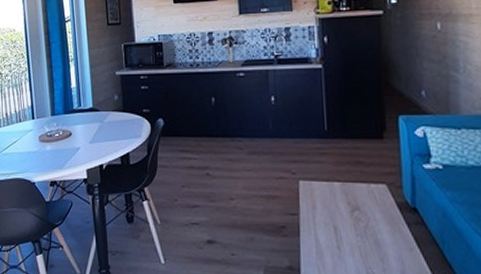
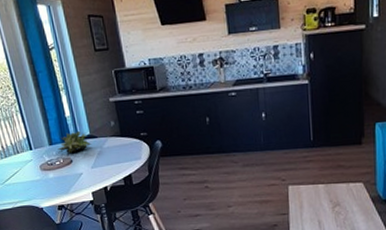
succulent plant: none [59,102,94,126] -> present [57,130,92,154]

